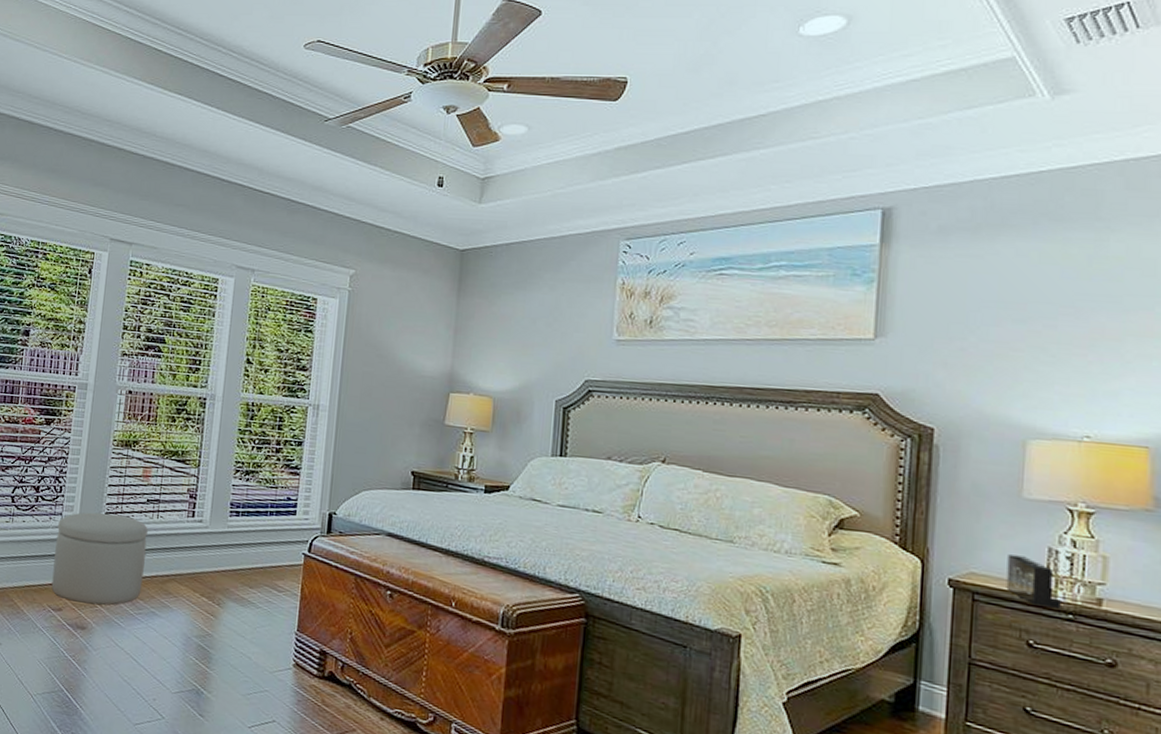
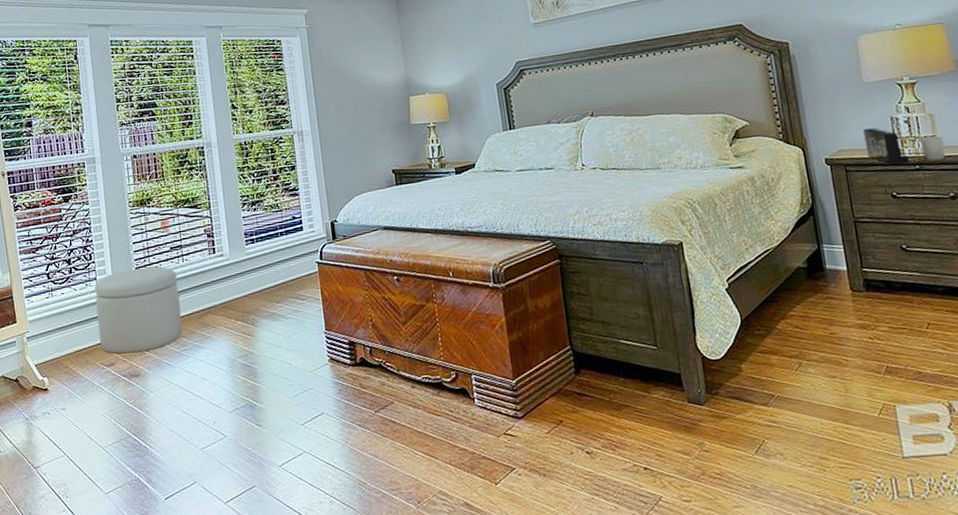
cup: none [1082,582,1115,615] -> present [920,136,945,160]

